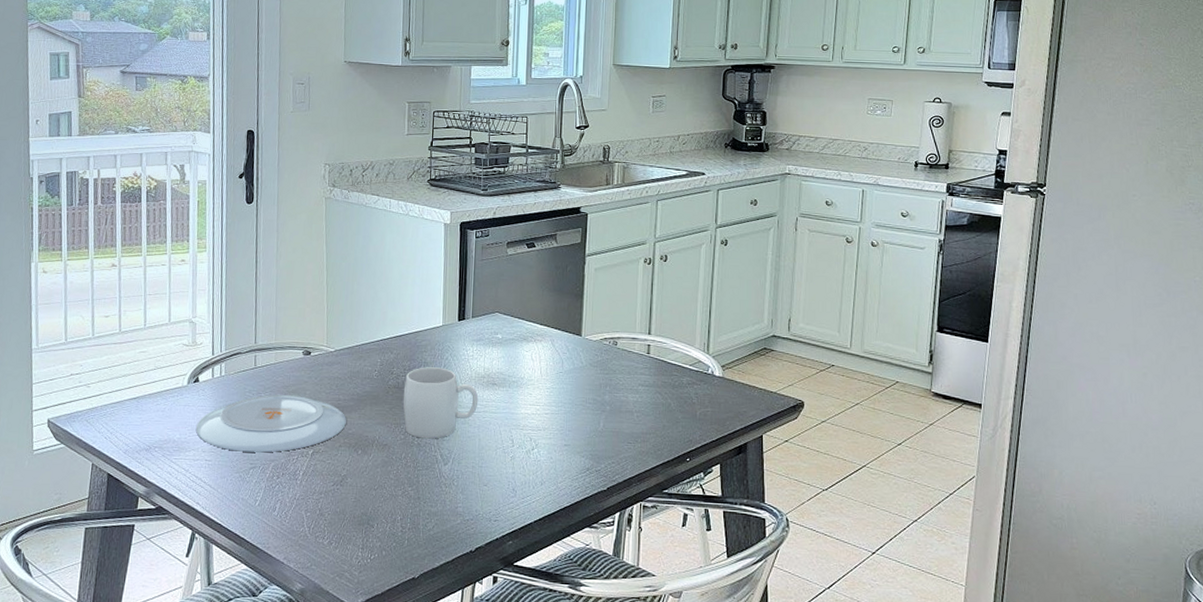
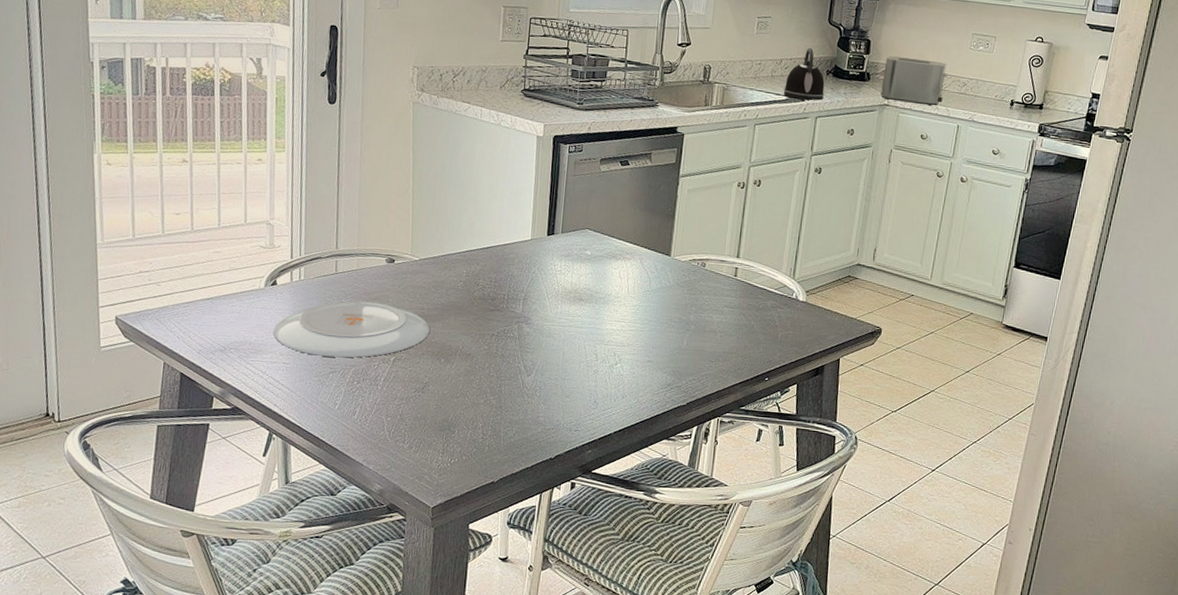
mug: present [403,367,479,439] -> none [487,280,565,351]
kettle: none [683,122,725,174] -> present [783,47,825,101]
toaster: none [781,126,848,173] -> present [881,56,948,107]

